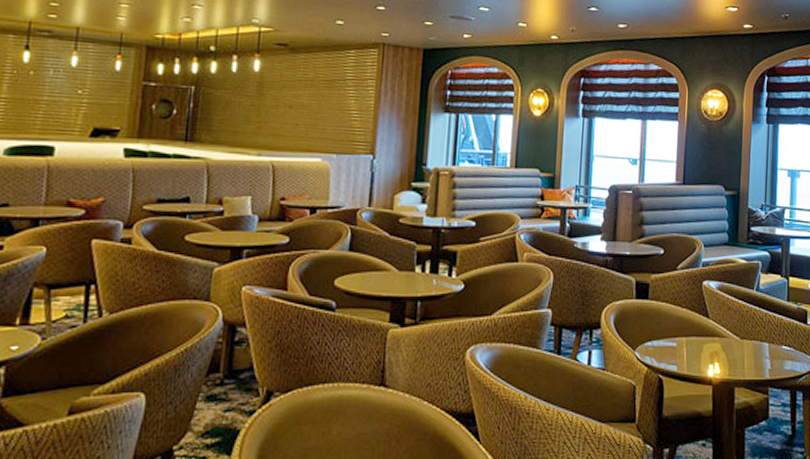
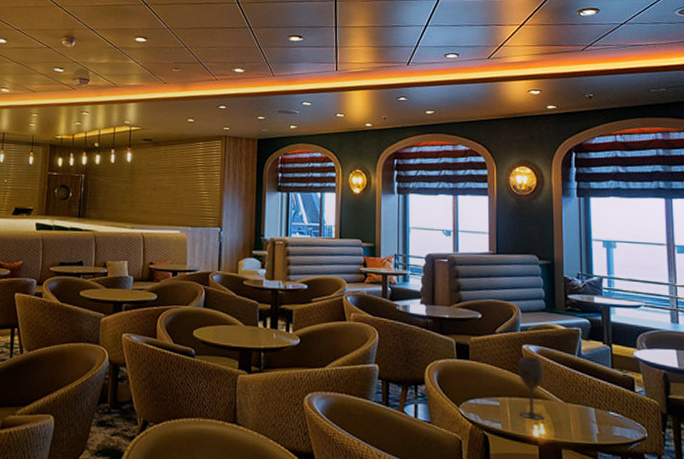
wine glass: none [696,293,723,360] -> present [518,356,544,421]

